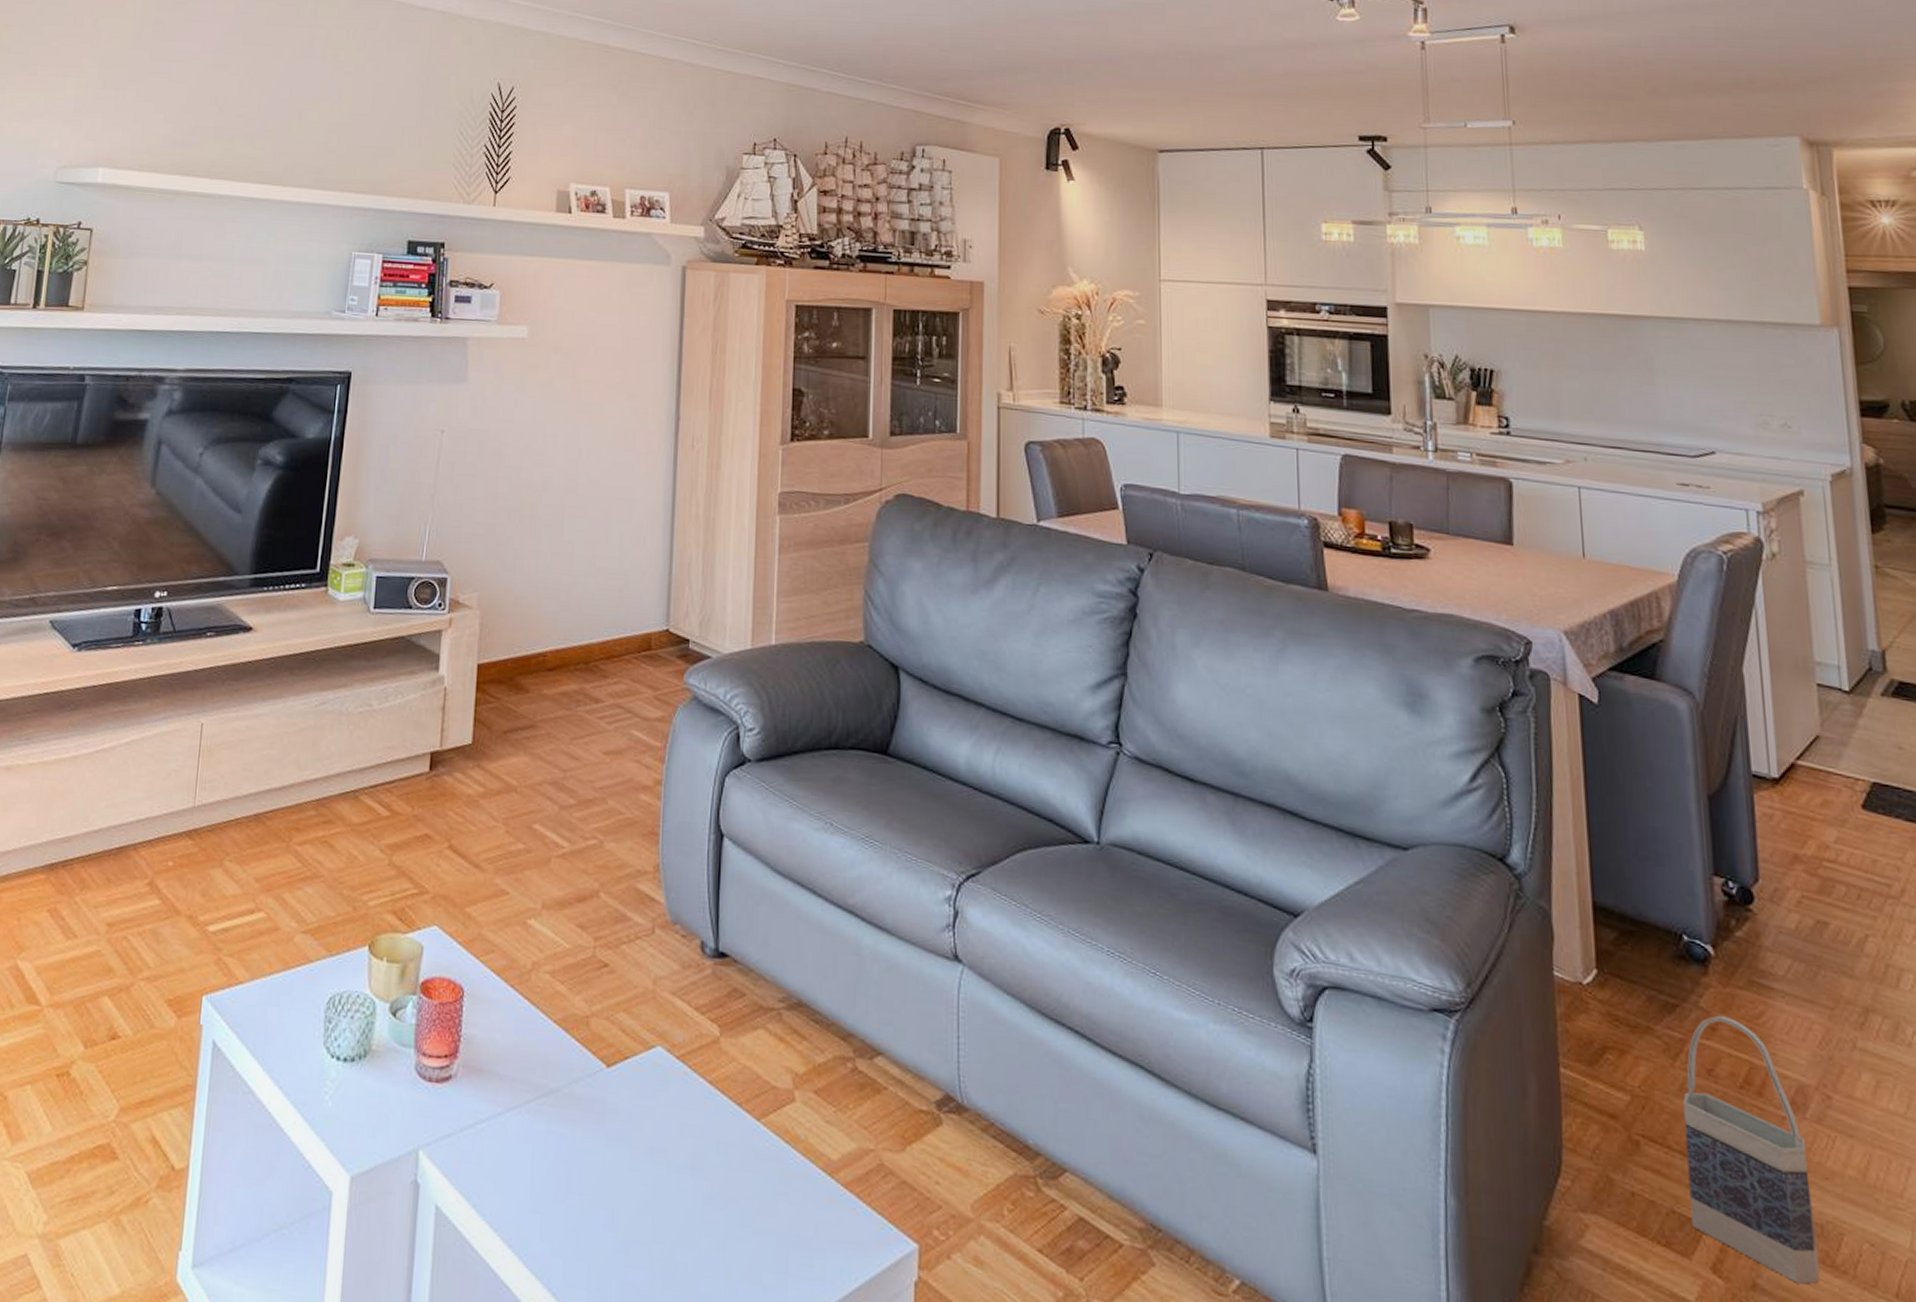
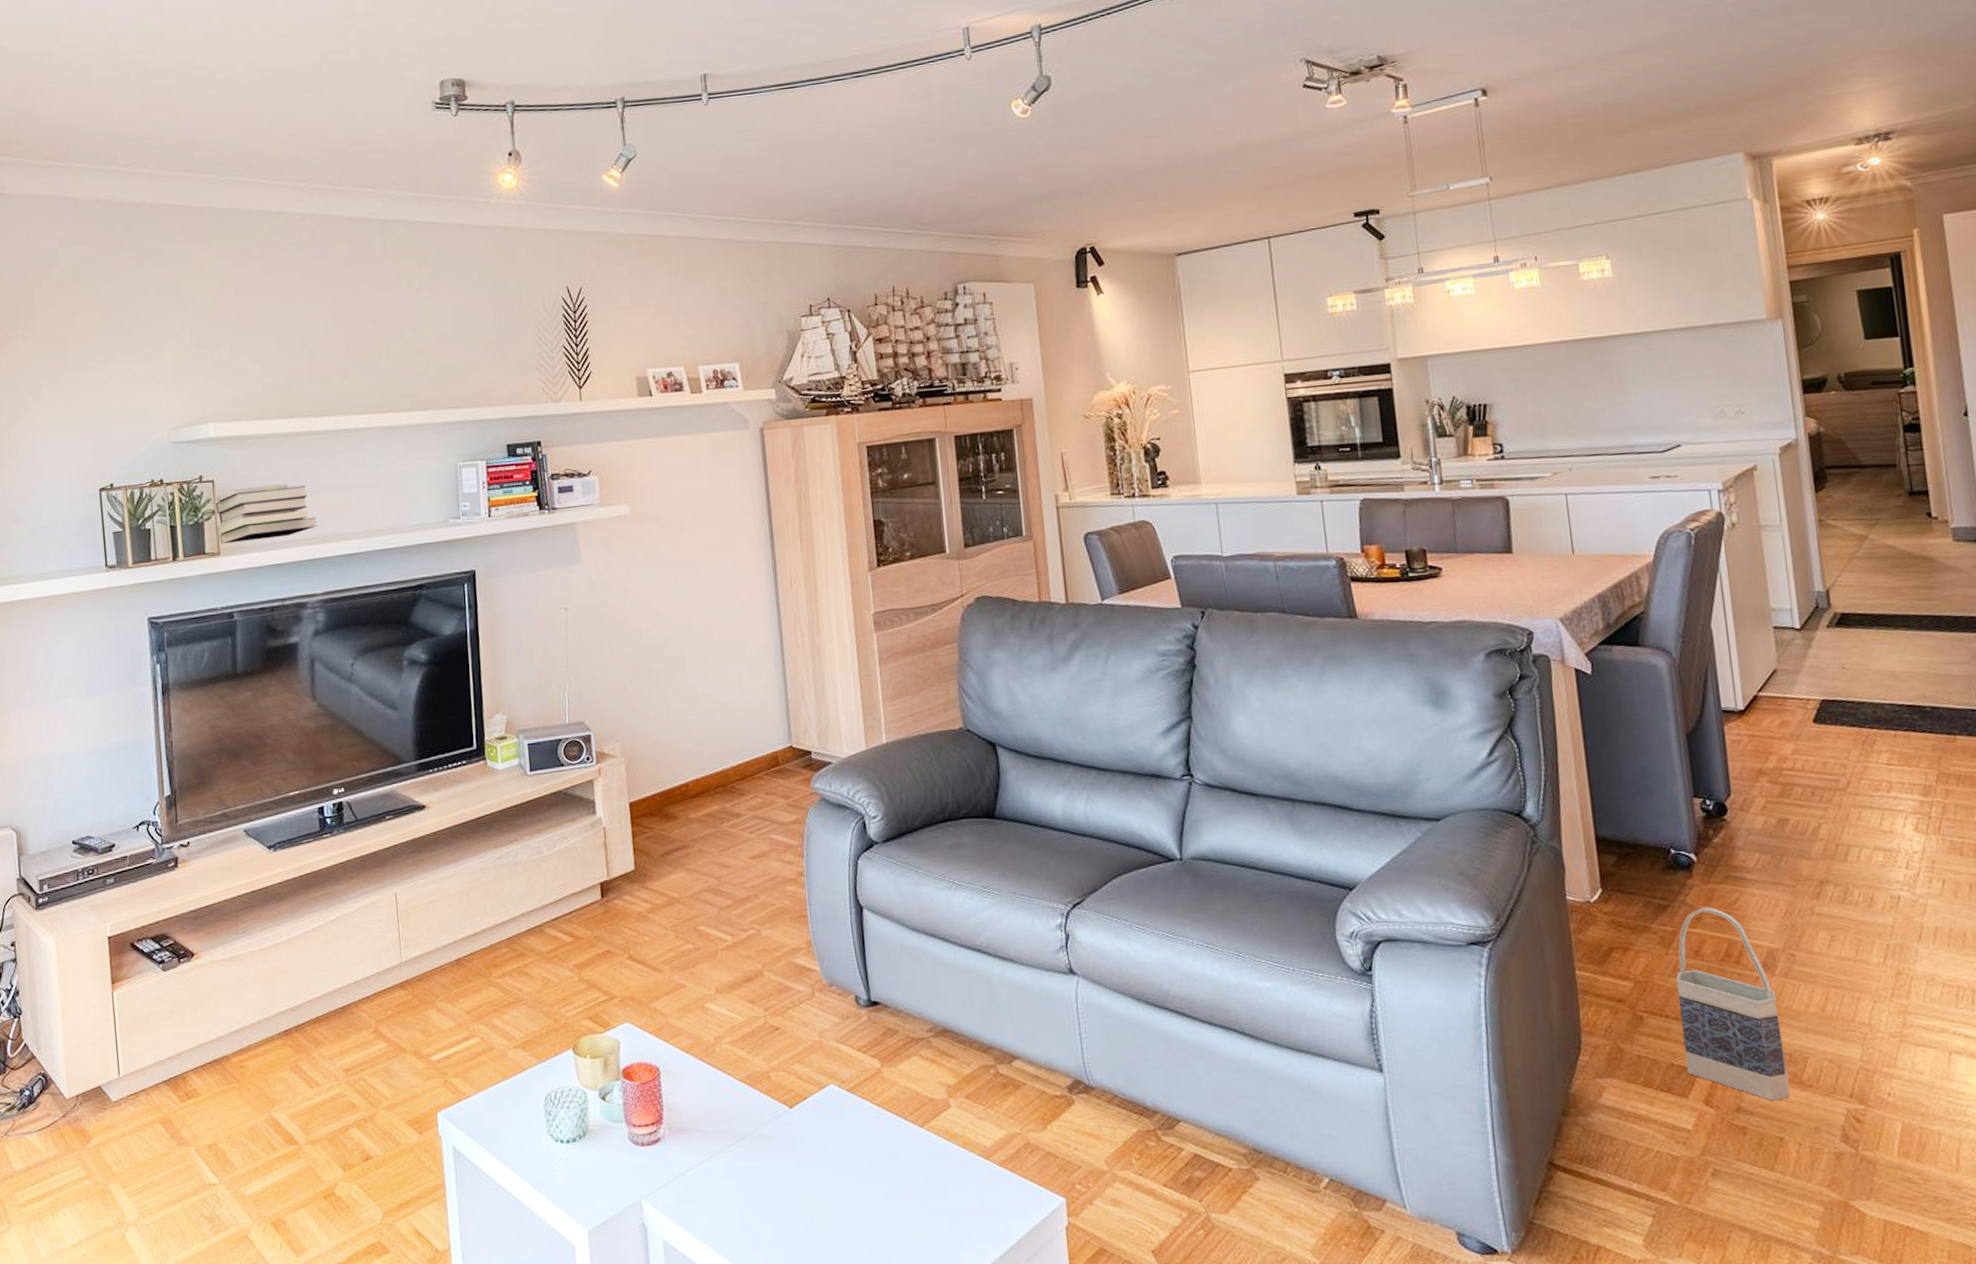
books: none [86,241,193,302] -> present [215,483,318,544]

